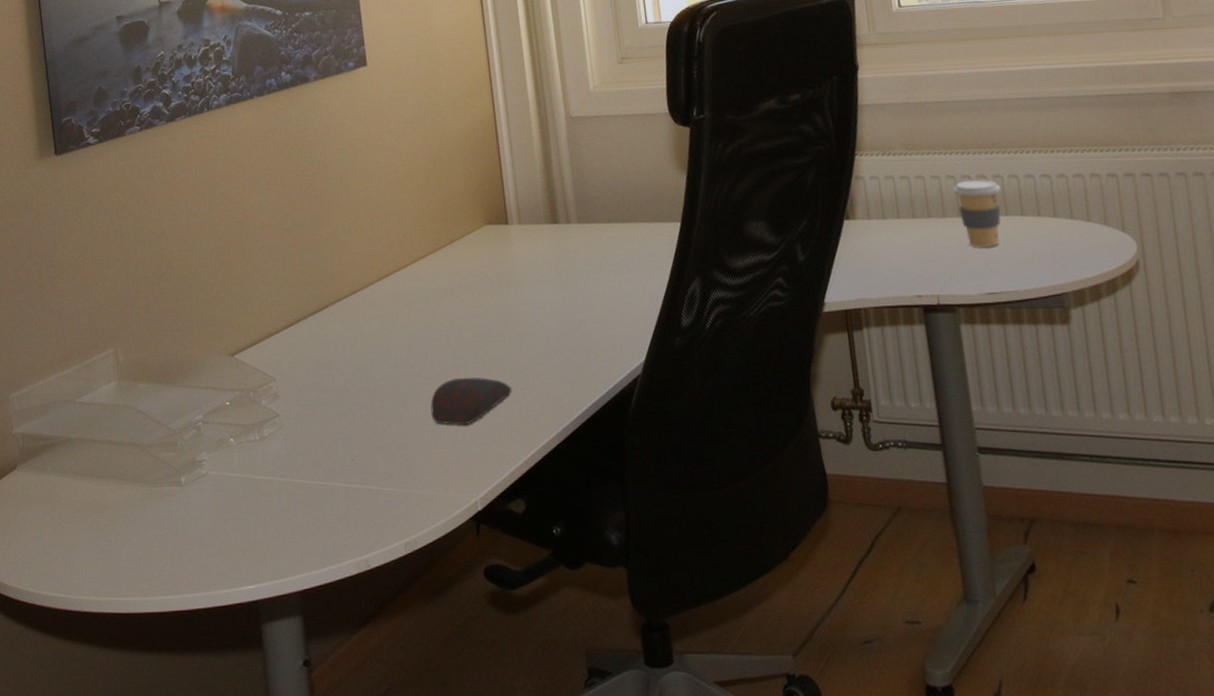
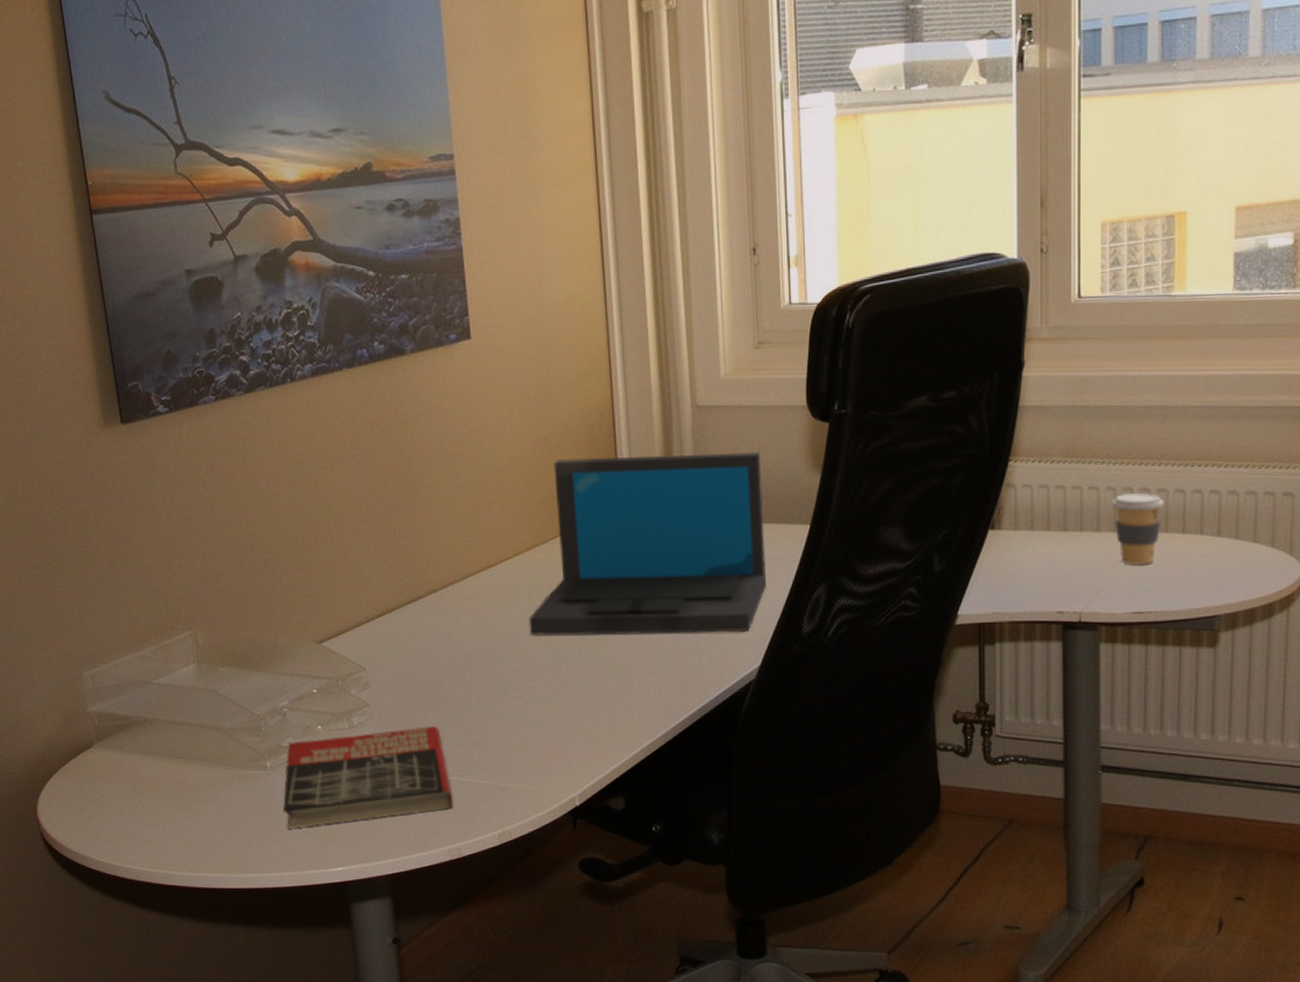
book: none [196,434,361,546] -> present [283,726,454,828]
laptop: none [426,157,645,340] -> present [528,452,767,636]
computer mouse: present [430,377,512,426] -> none [530,675,617,723]

